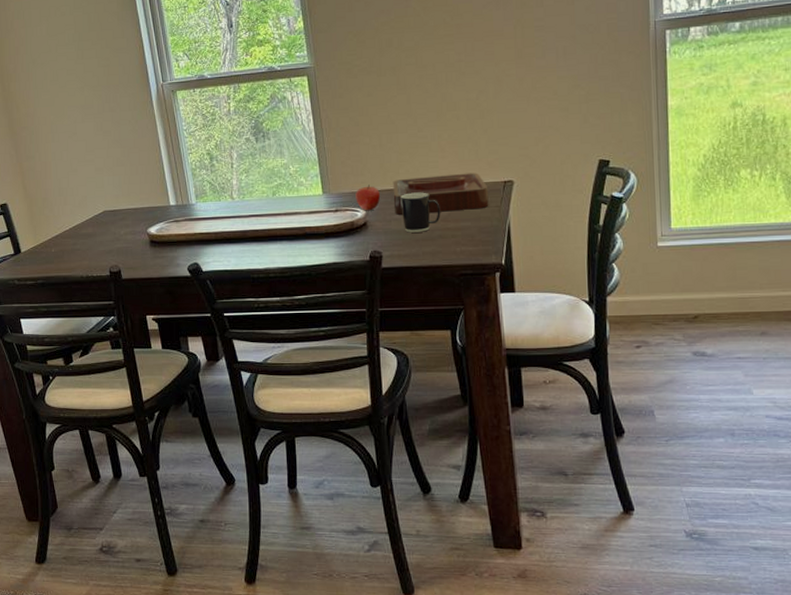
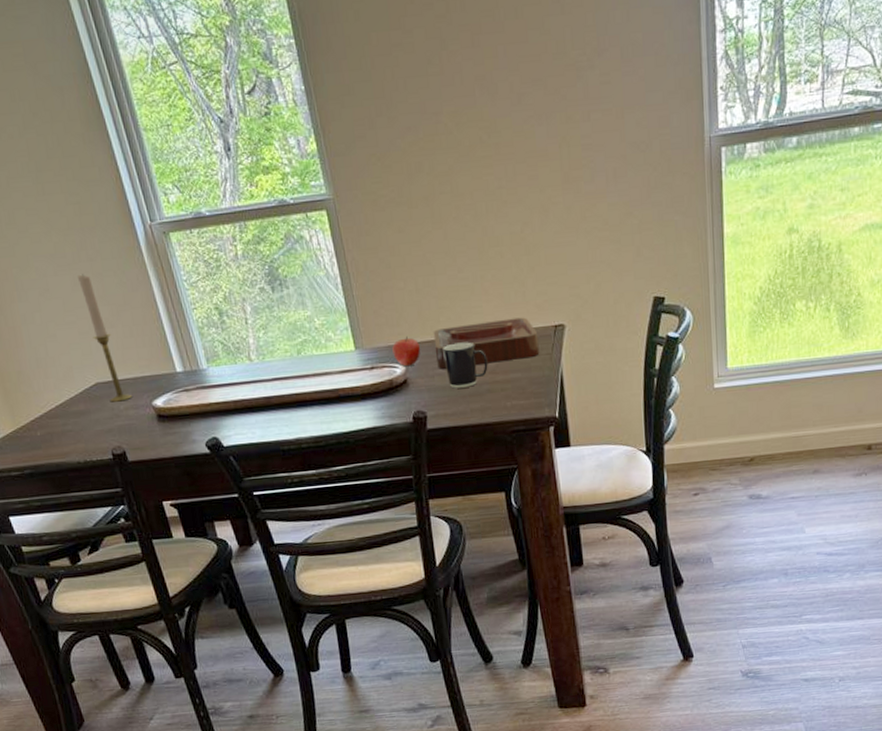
candlestick: none [100,122,131,228] -> present [78,274,132,402]

